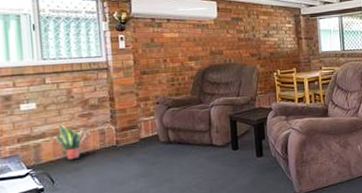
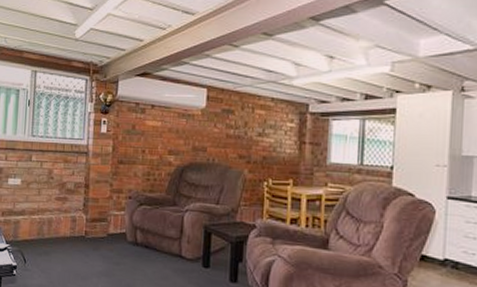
potted plant: present [56,125,87,160] -> none [33,205,60,243]

